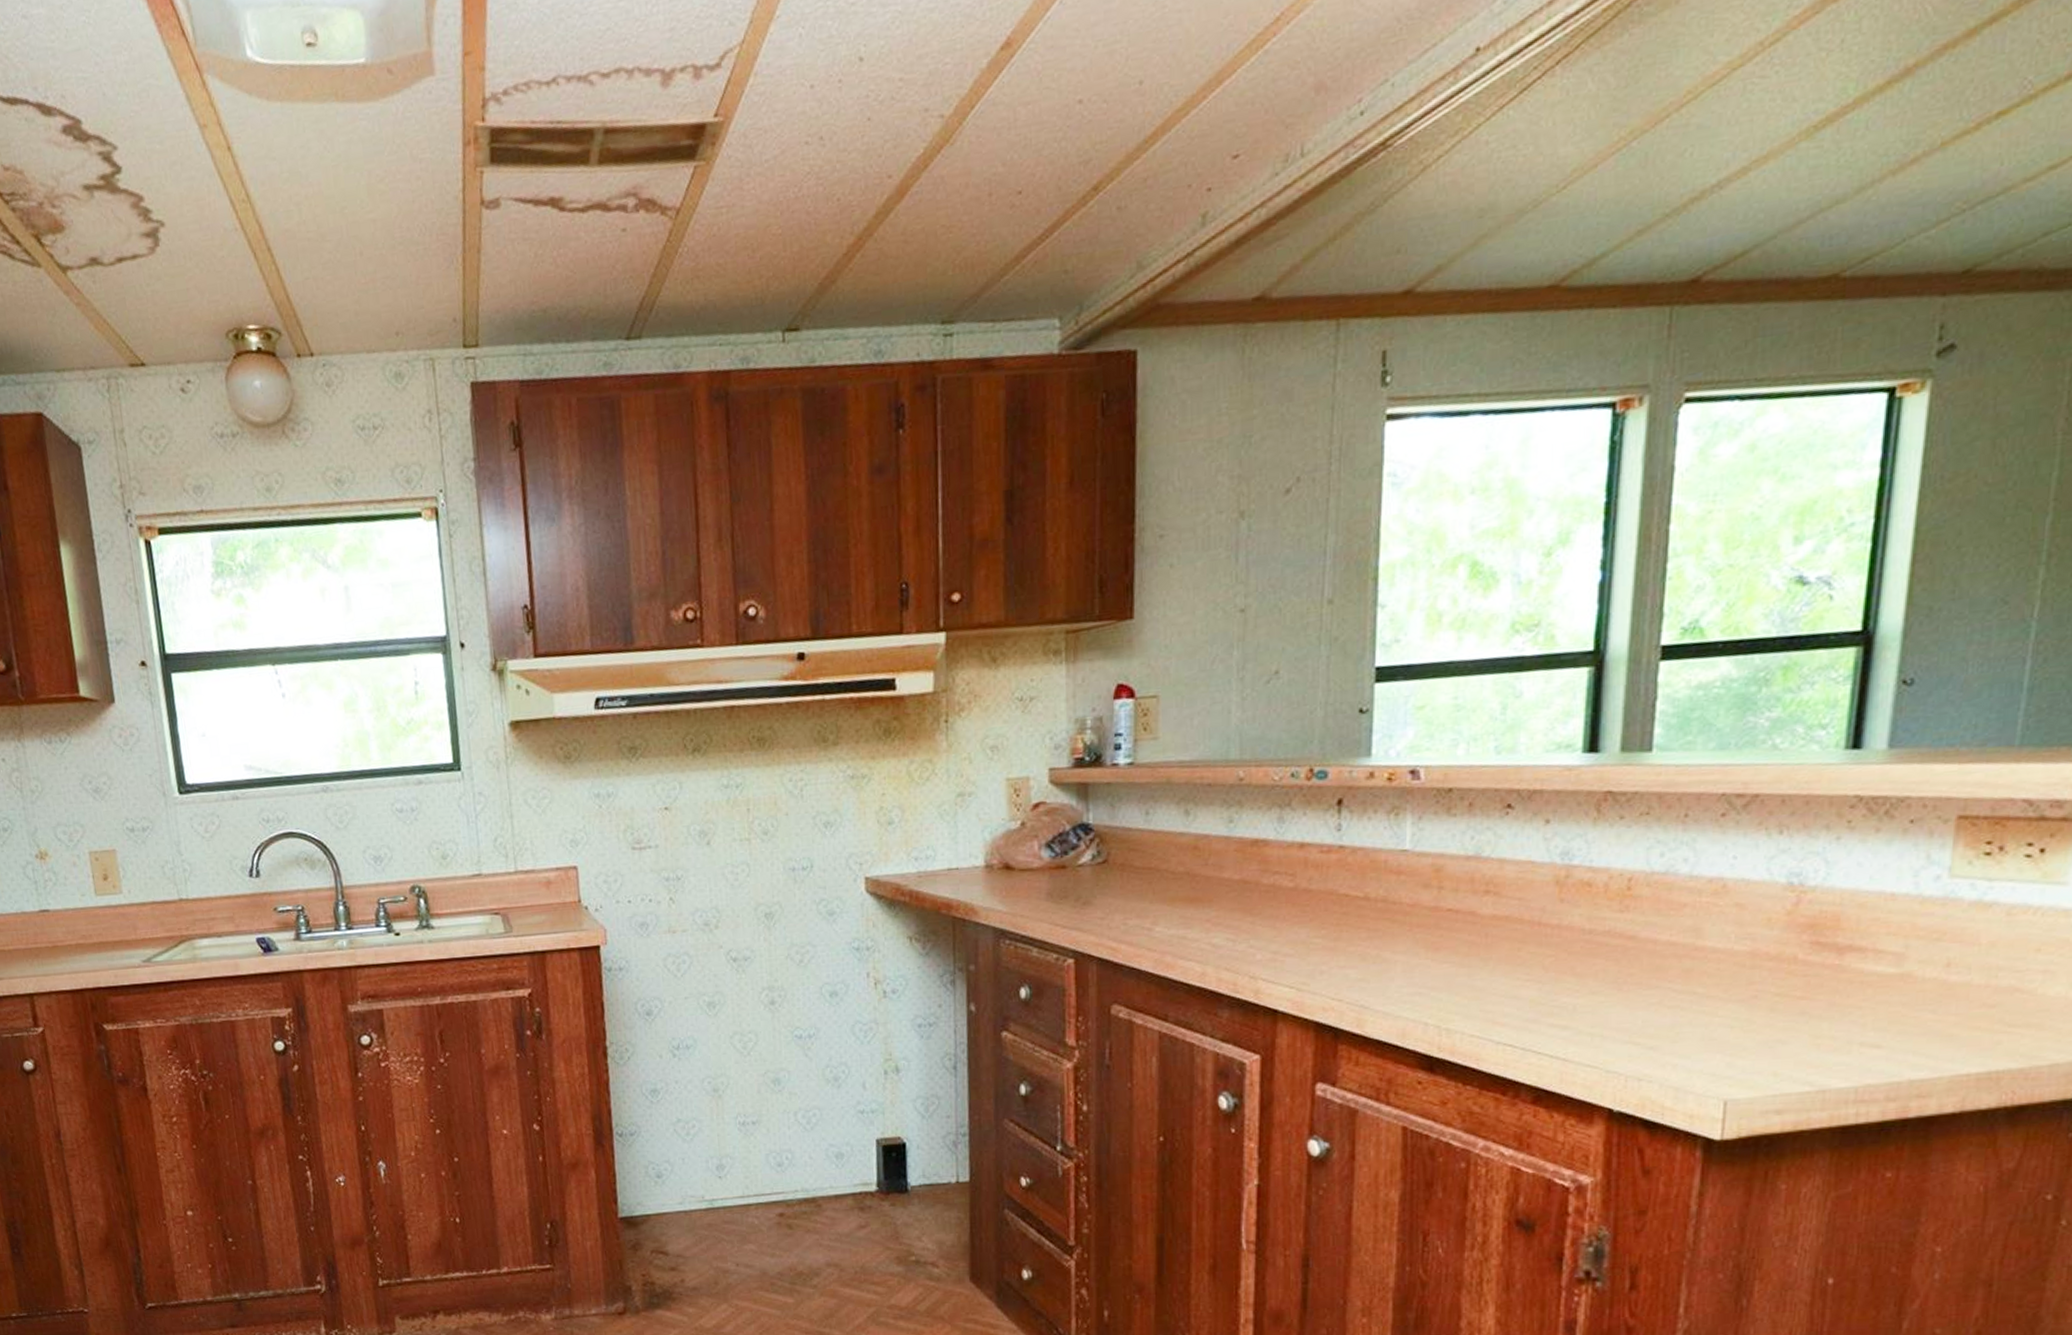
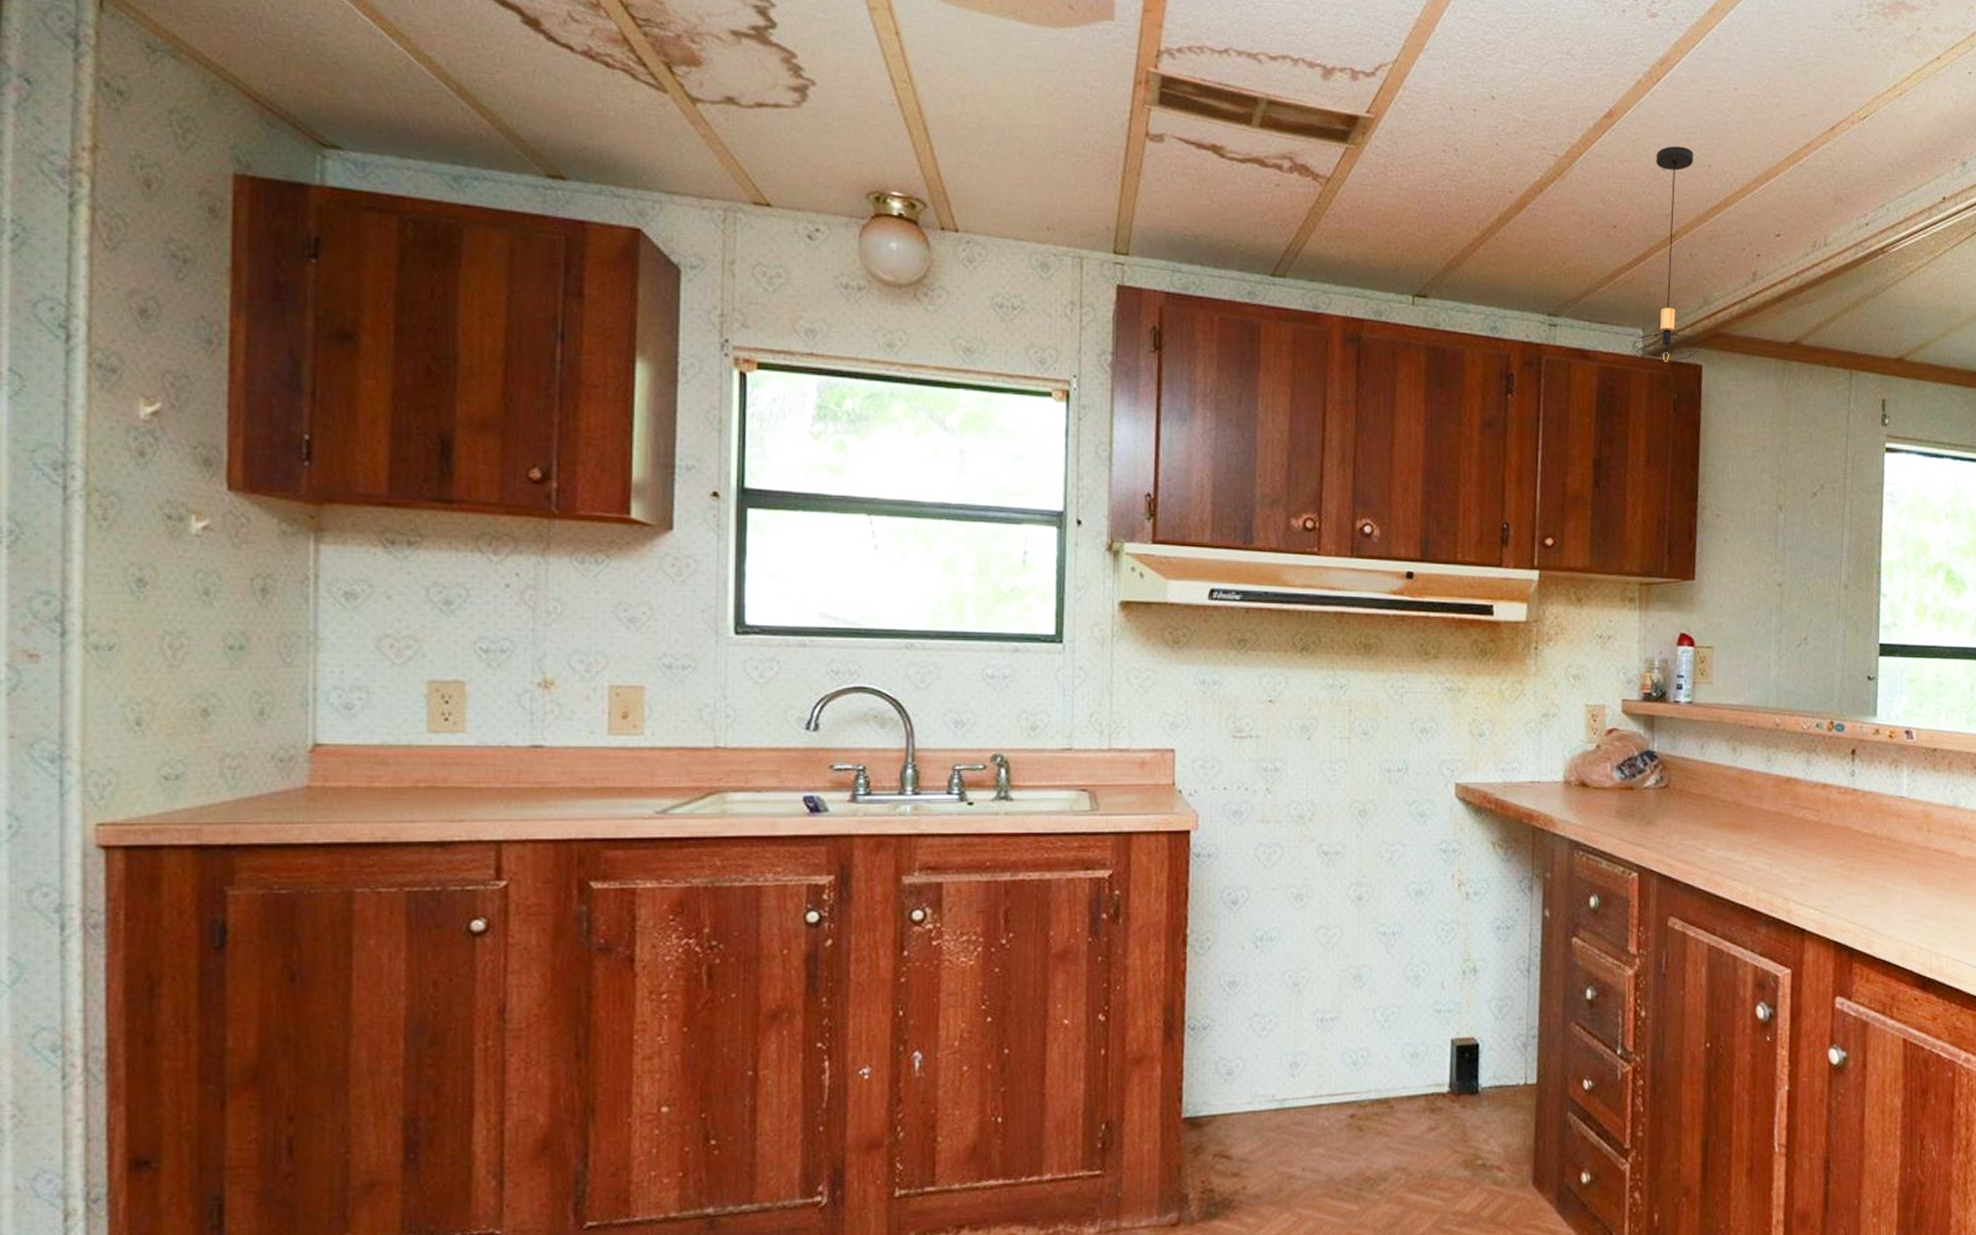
pendant light: none [1046,64,1135,356] -> present [1632,146,1701,362]

